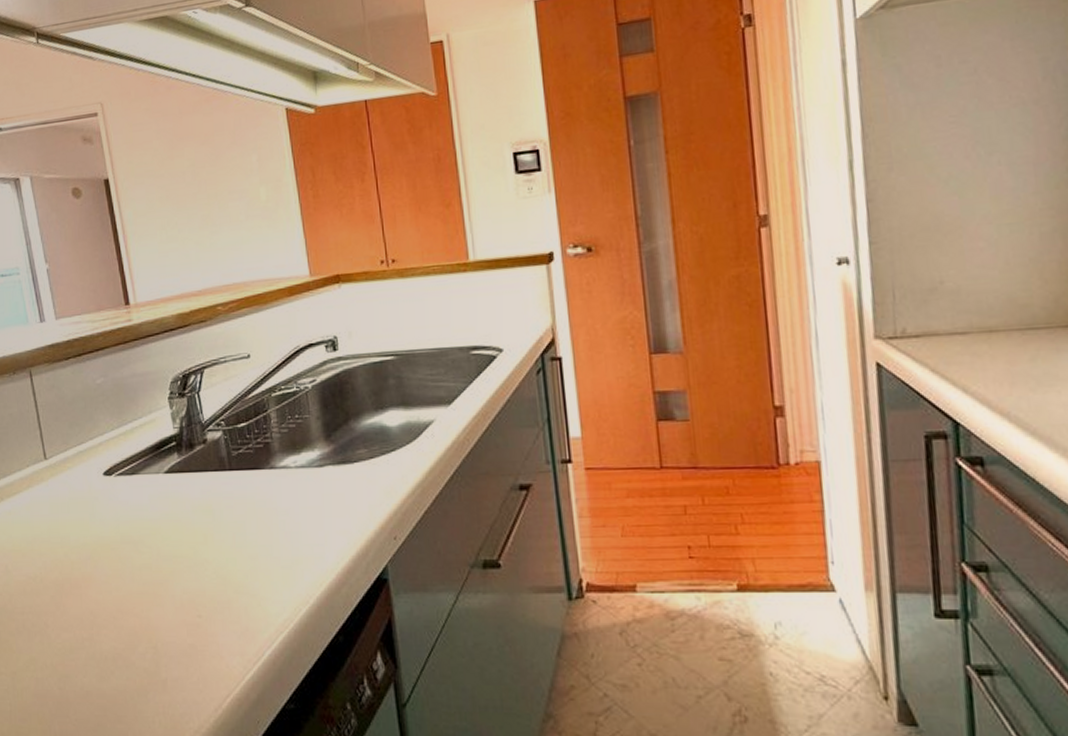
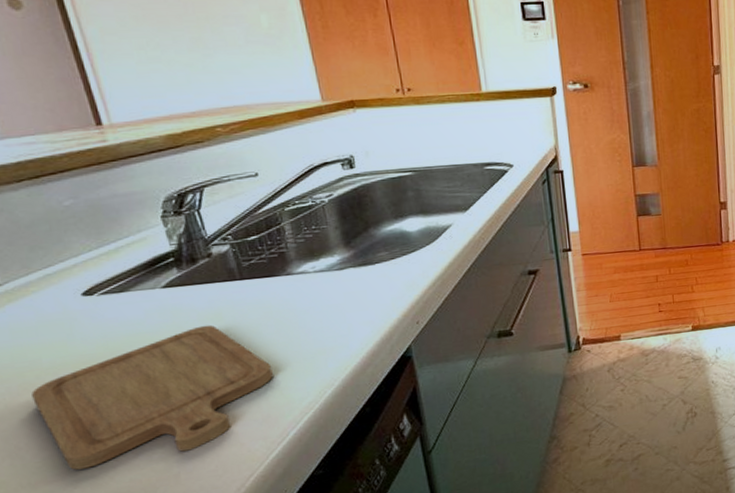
chopping board: none [60,517,253,658] -> present [31,324,273,470]

